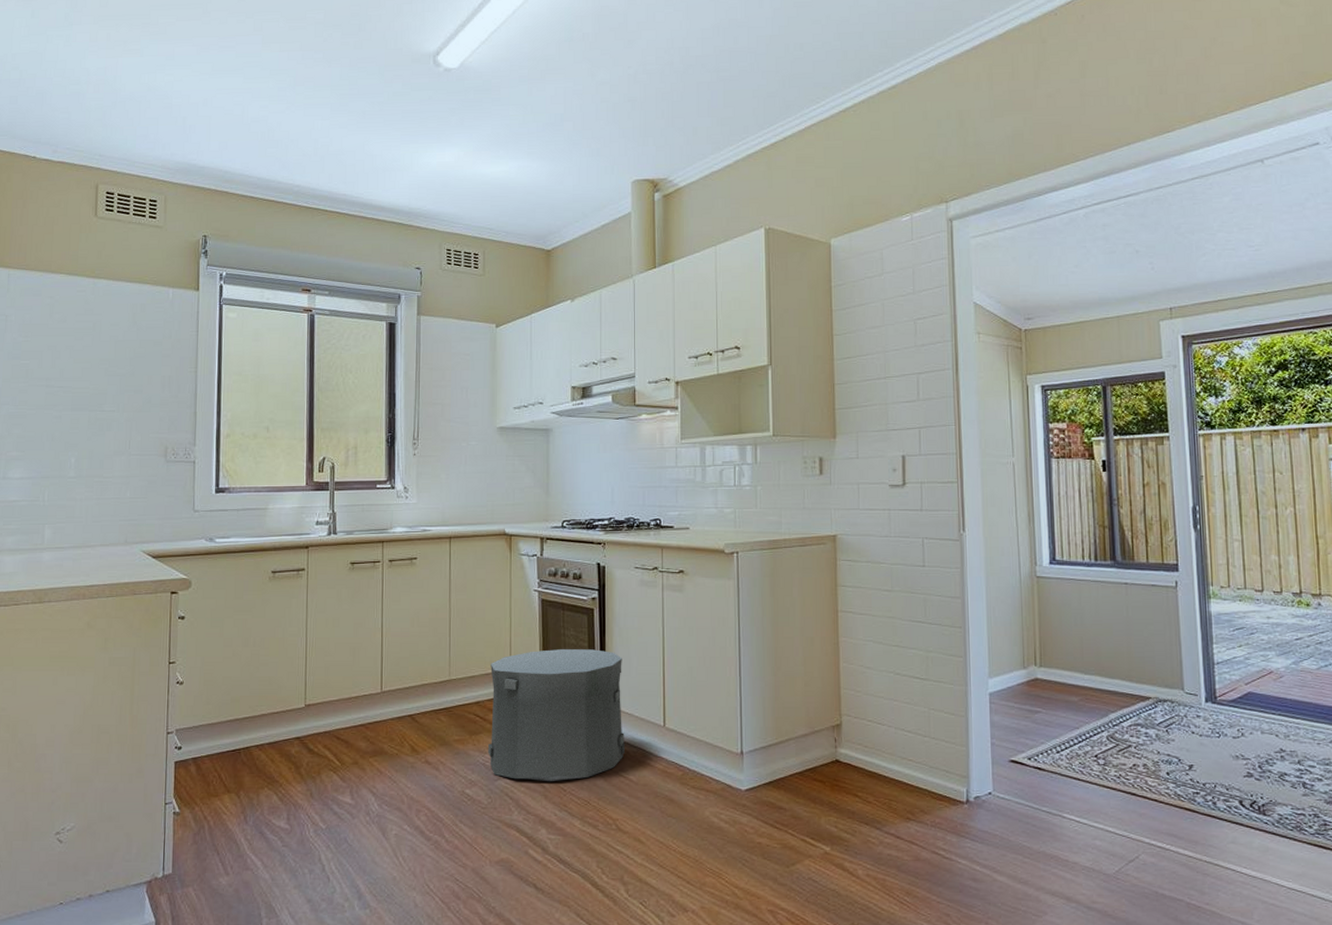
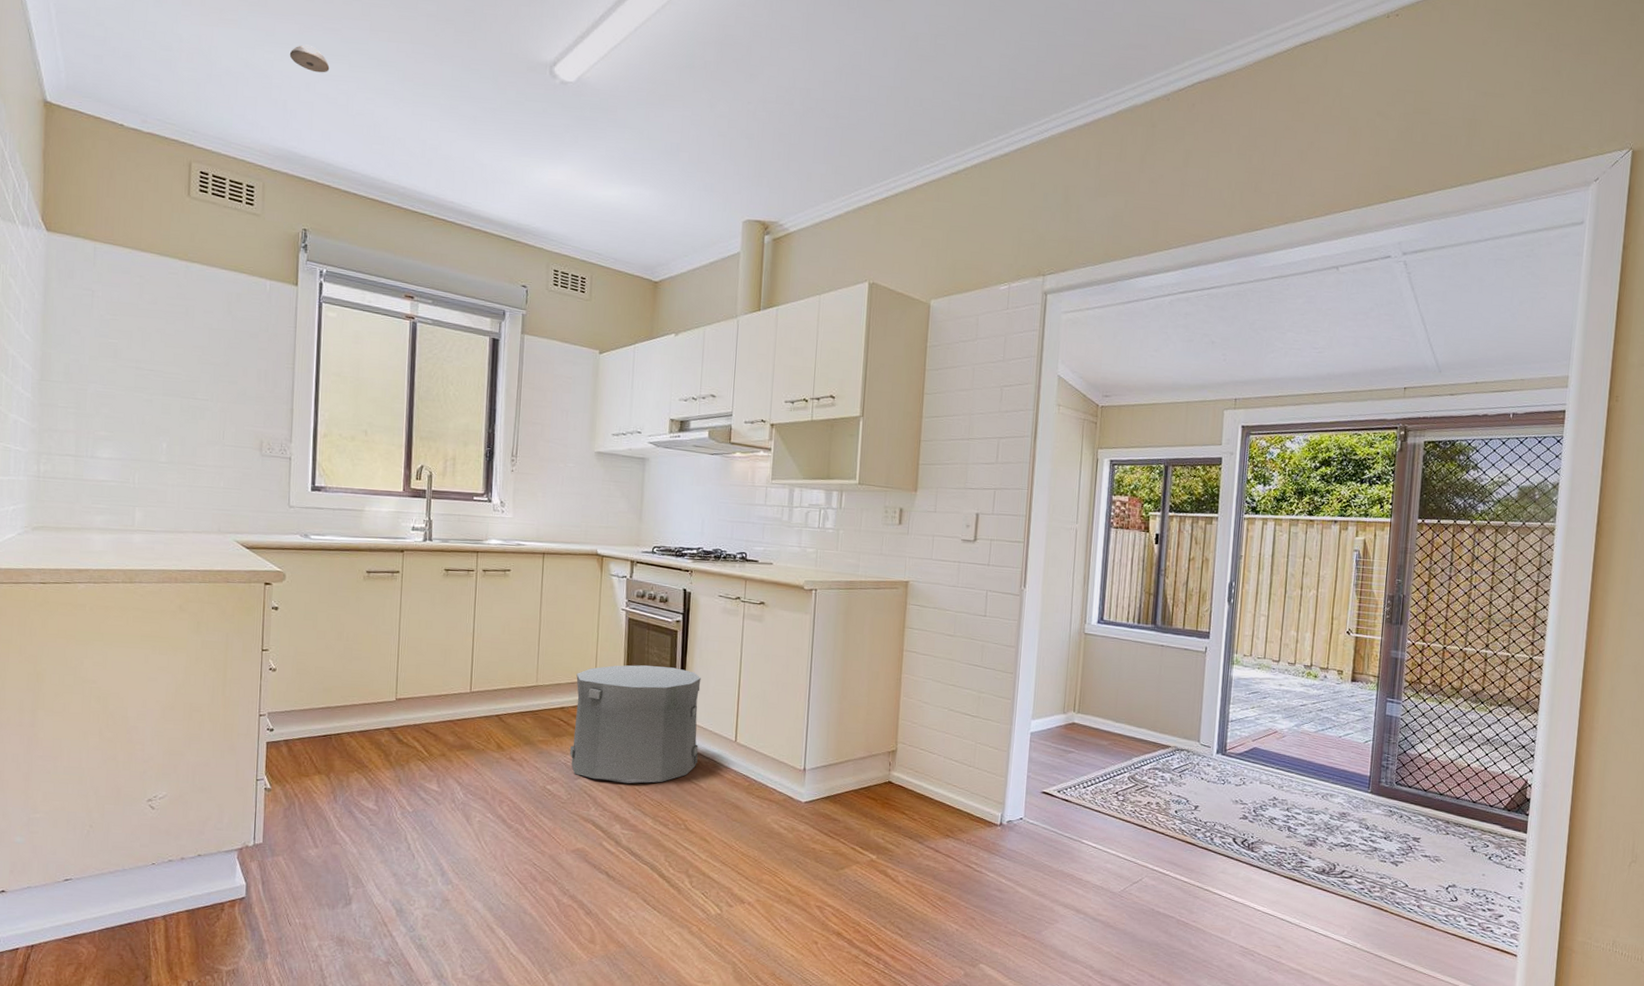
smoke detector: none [188,63,226,88] -> present [289,44,330,73]

